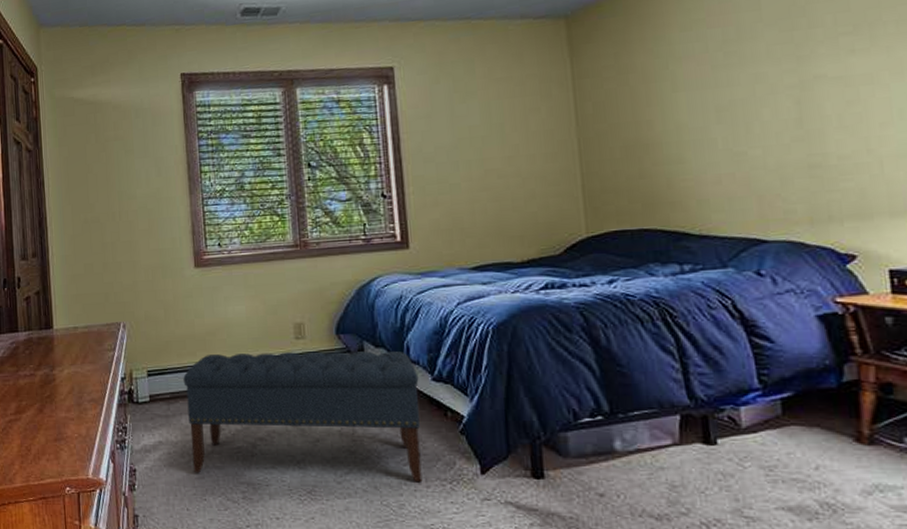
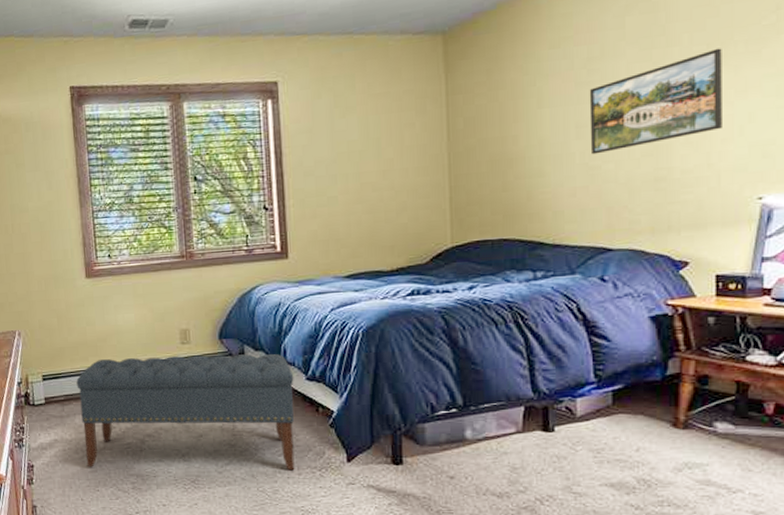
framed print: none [727,29,880,140] -> present [589,48,722,155]

